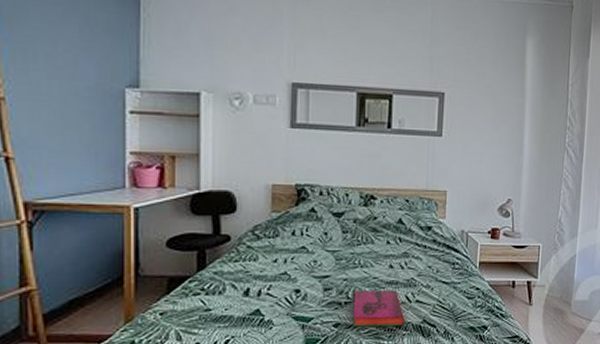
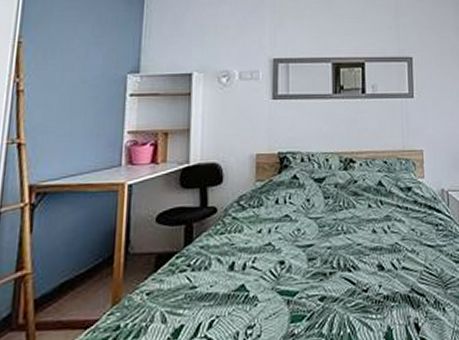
hardback book: present [353,290,405,327] -> none [338,256,393,300]

